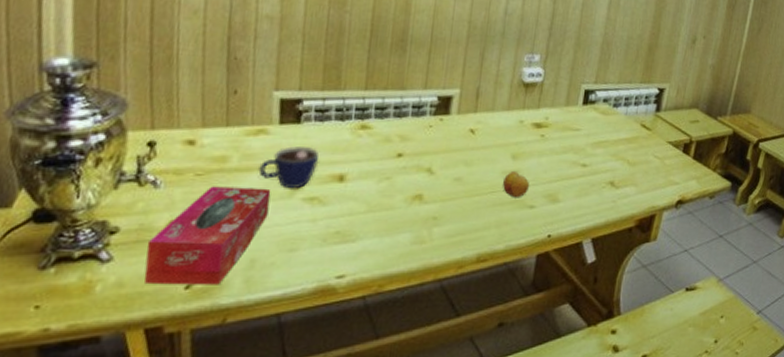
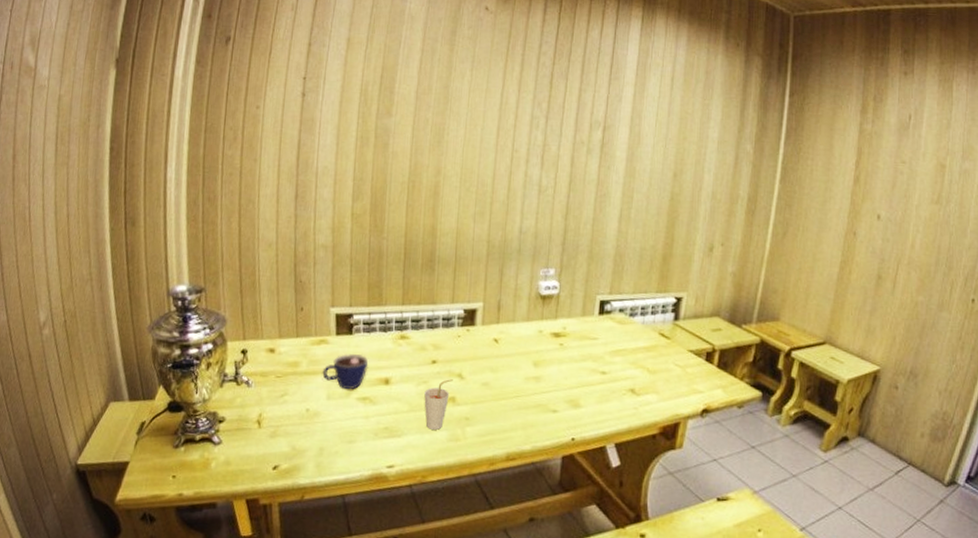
tissue box: present [144,186,271,285] -> none [244,386,333,468]
cup: none [385,174,421,232] -> present [424,379,453,430]
fruit: present [503,172,529,198] -> none [527,378,551,403]

